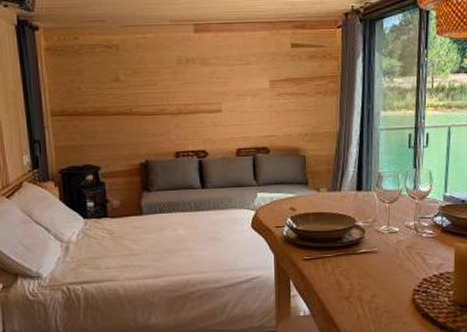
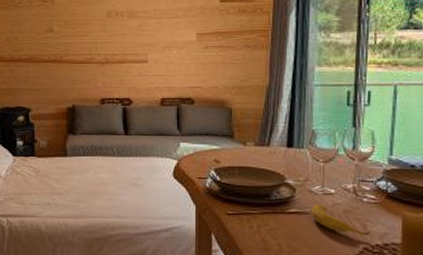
banana: none [378,241,430,268] -> present [310,203,371,235]

